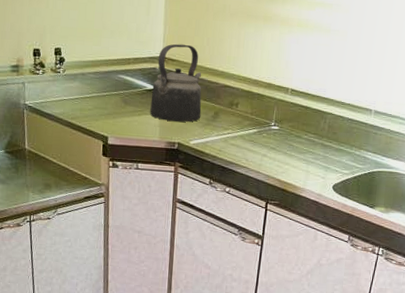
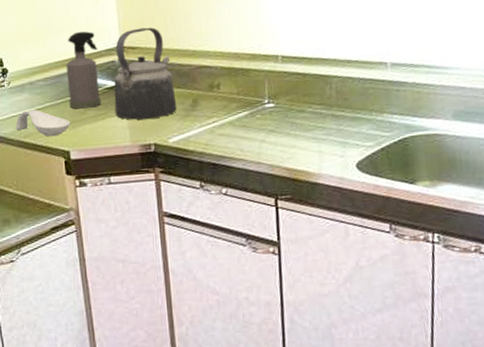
spoon rest: none [65,96,112,123] -> present [15,110,71,137]
spray bottle: none [113,37,144,104] -> present [66,31,102,109]

